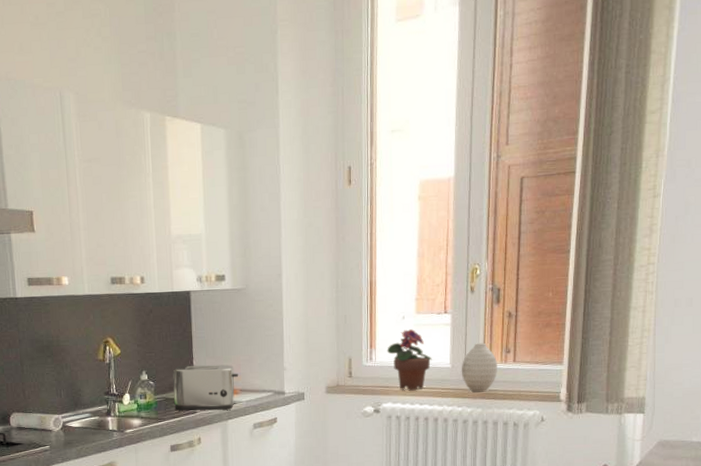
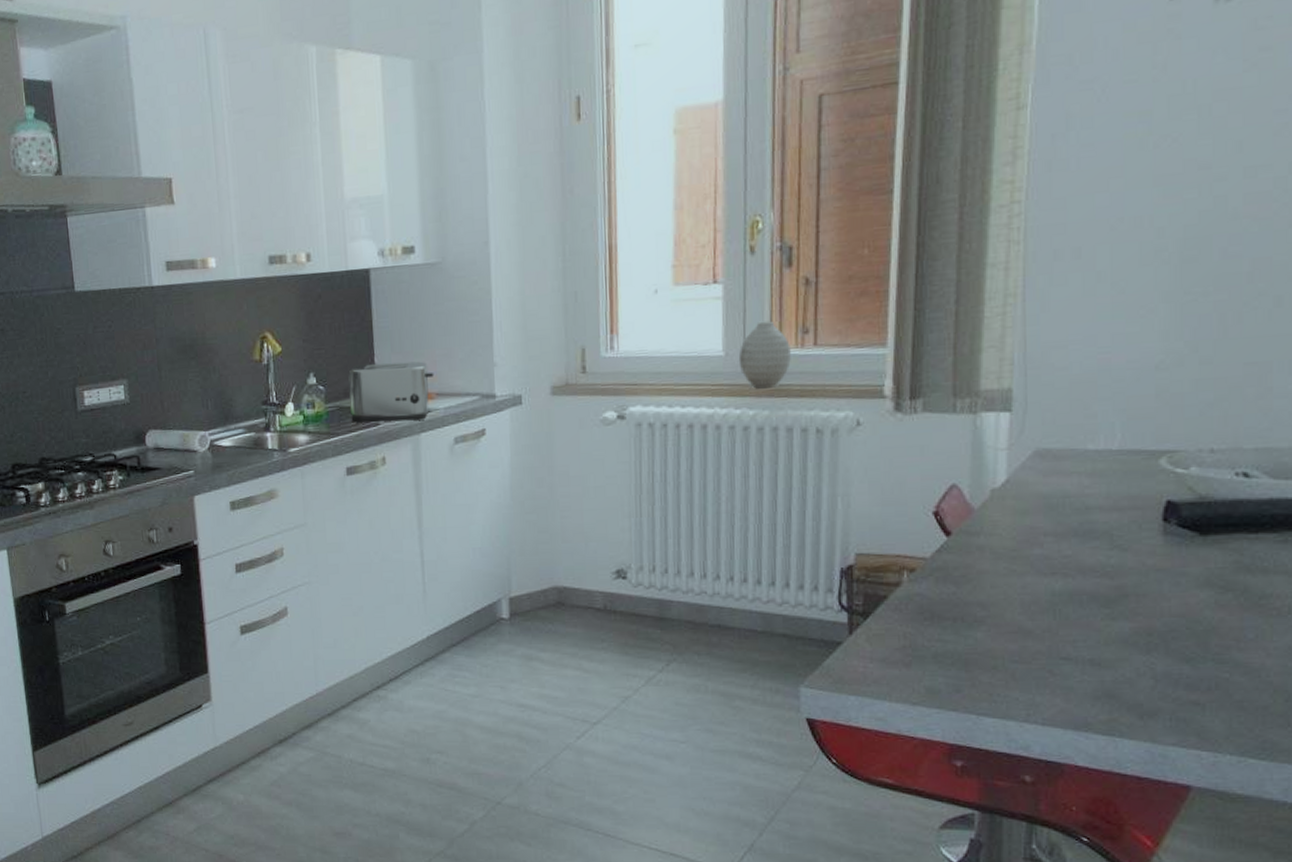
potted flower: present [387,329,432,390] -> none [633,306,697,388]

